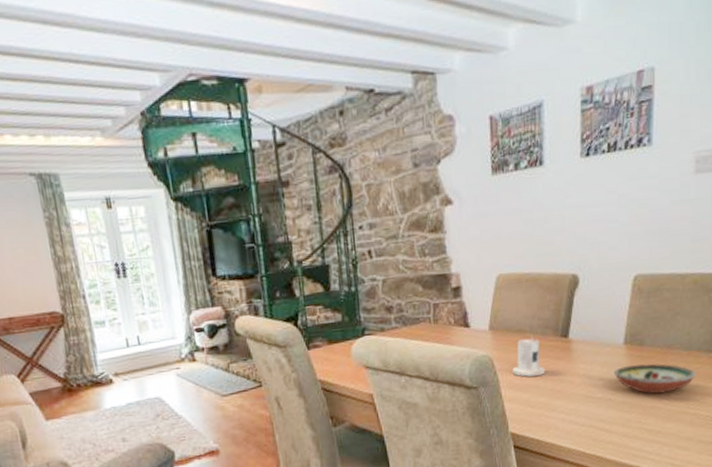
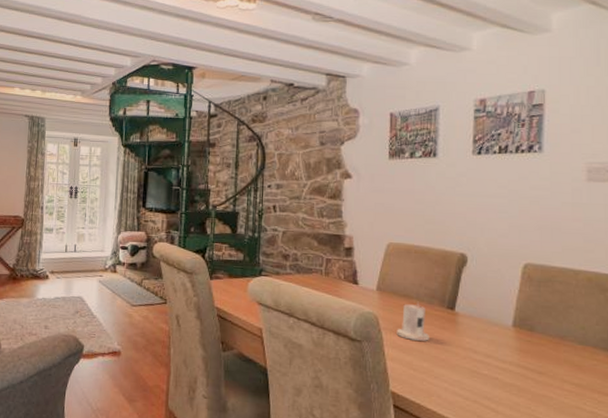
decorative bowl: present [613,363,696,394] -> none [501,348,593,384]

